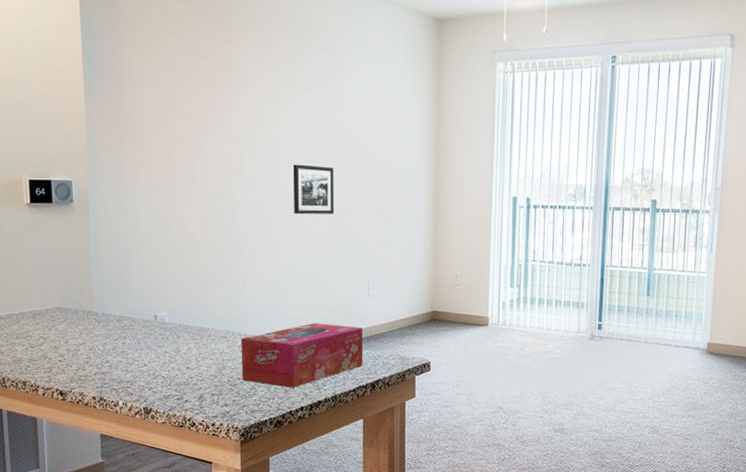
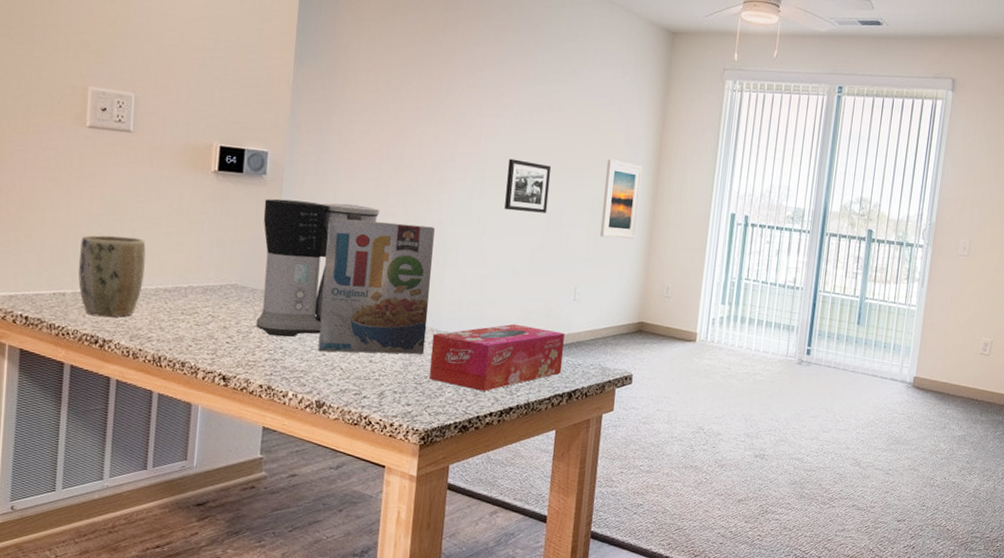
coffee maker: none [75,223,180,352] -> present [256,198,380,337]
cereal box: none [133,236,235,363] -> present [318,217,435,354]
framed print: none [386,155,422,232] -> present [599,159,642,239]

